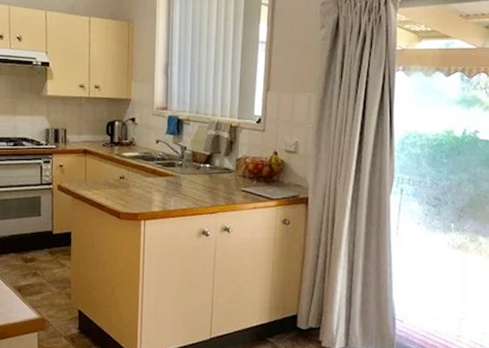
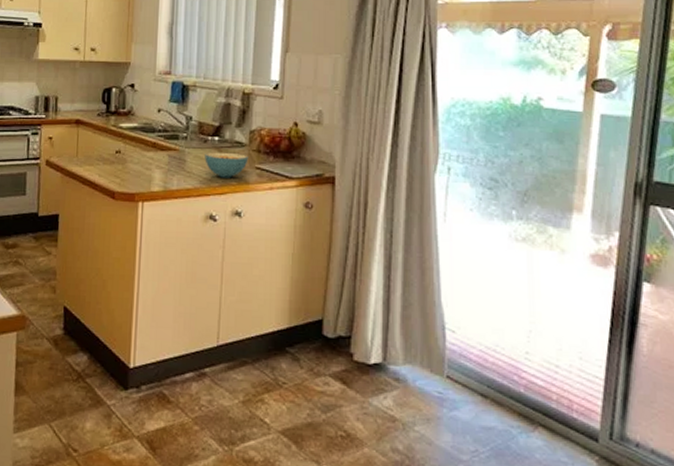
cereal bowl: none [198,177,235,200] -> present [205,152,249,178]

